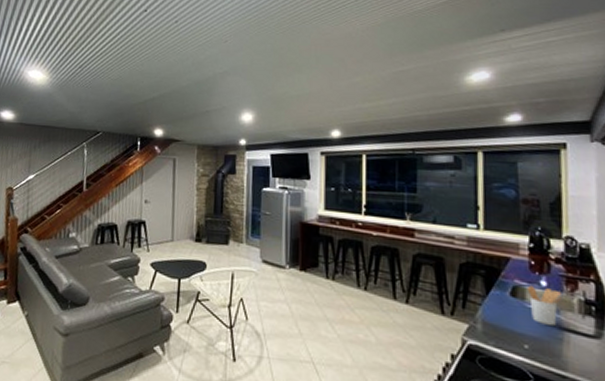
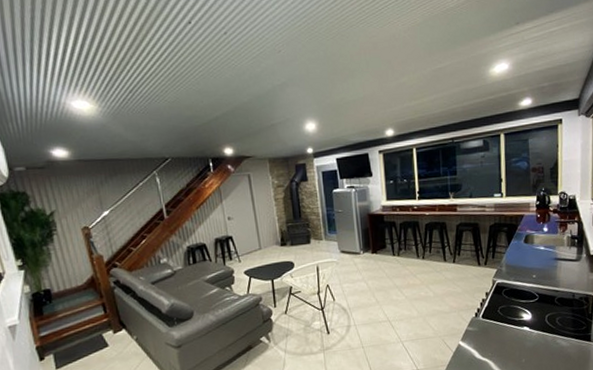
utensil holder: present [526,285,561,325] -> none [534,232,557,259]

